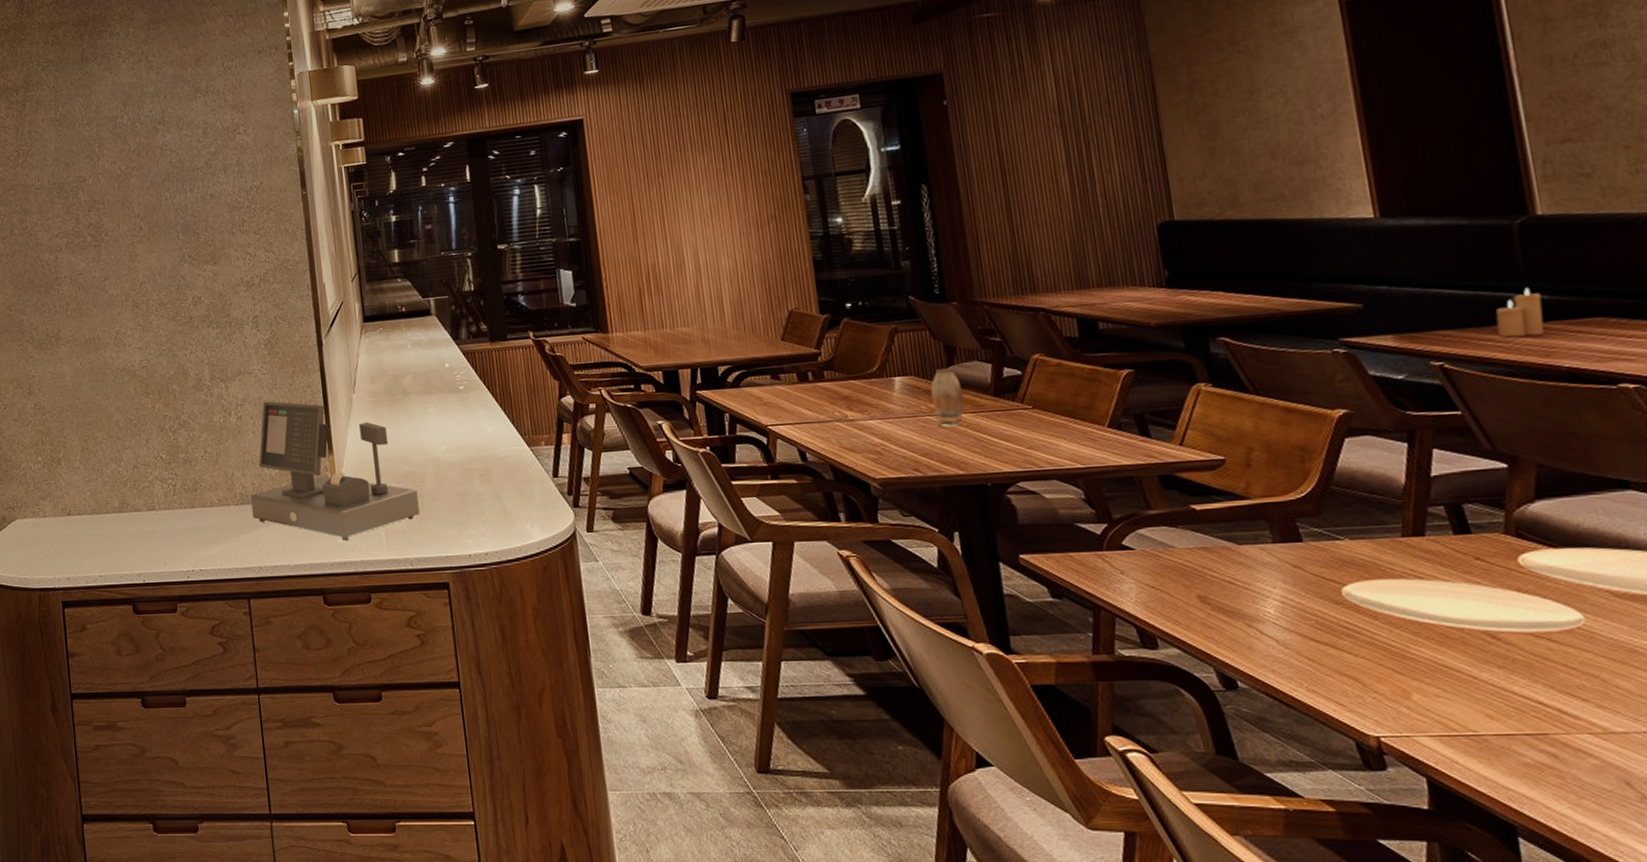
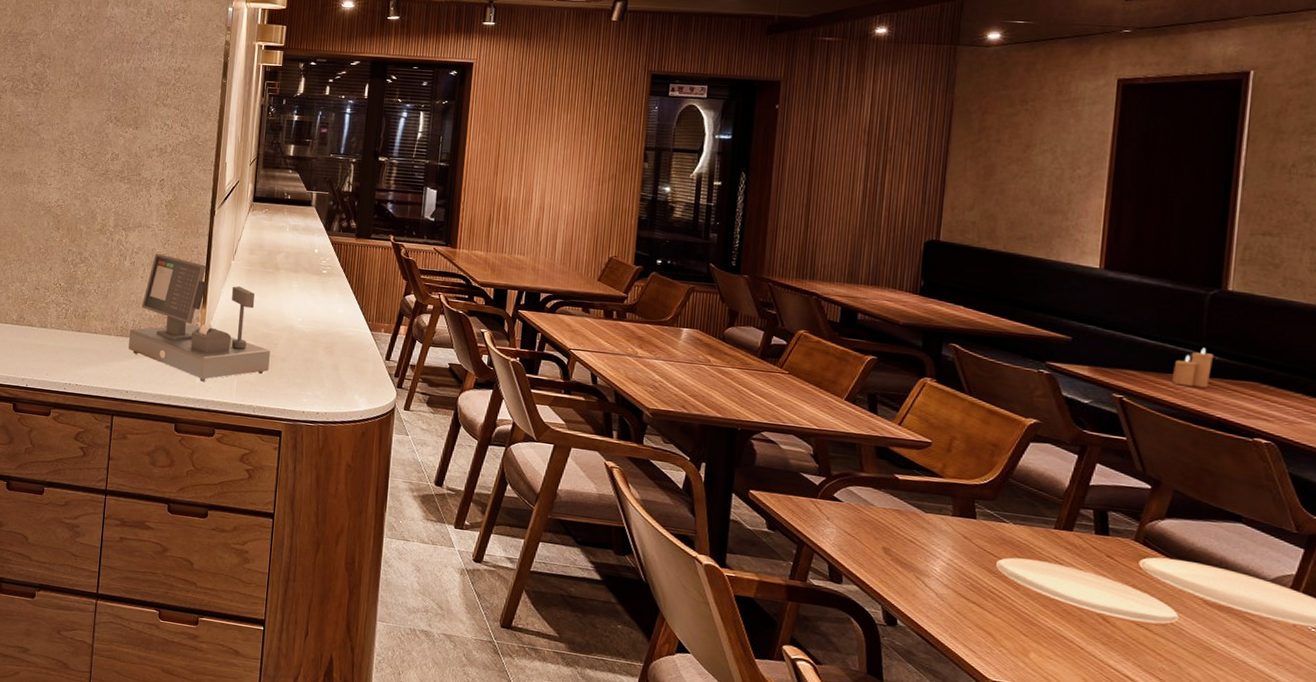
vase: present [930,368,964,427] -> none [708,328,736,378]

